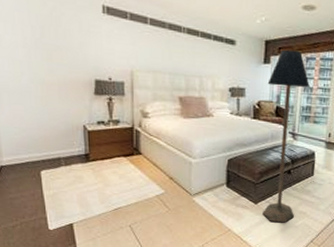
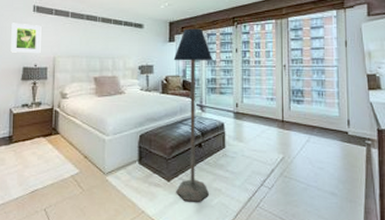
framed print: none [76,25,115,65] -> present [11,23,42,53]

